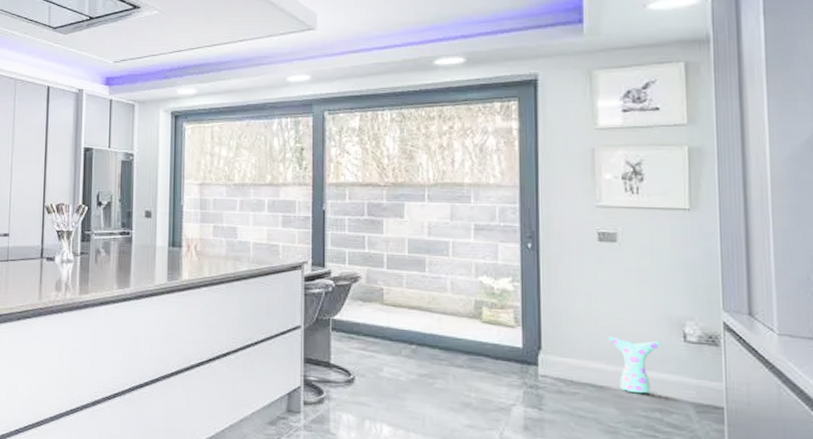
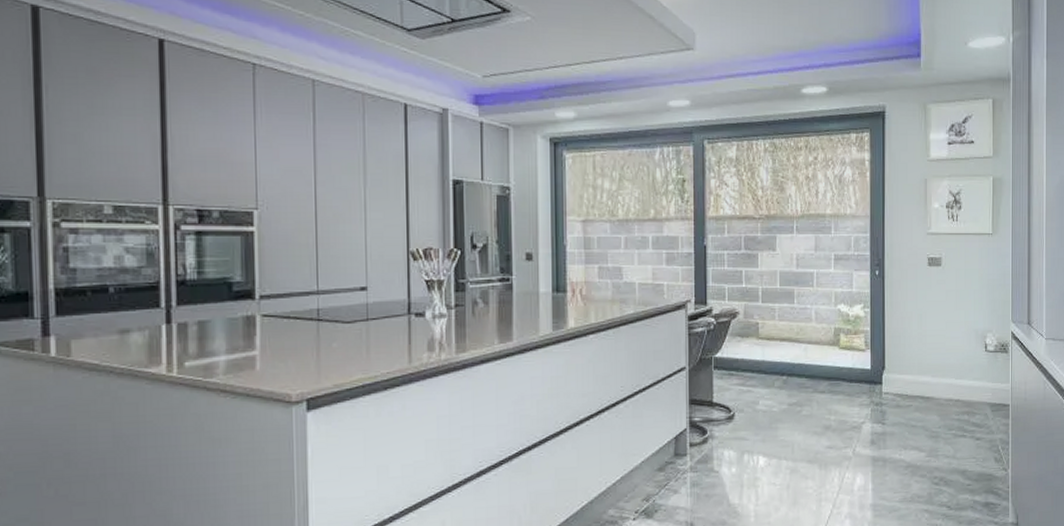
vase: present [607,336,661,394] -> none [933,352,970,401]

